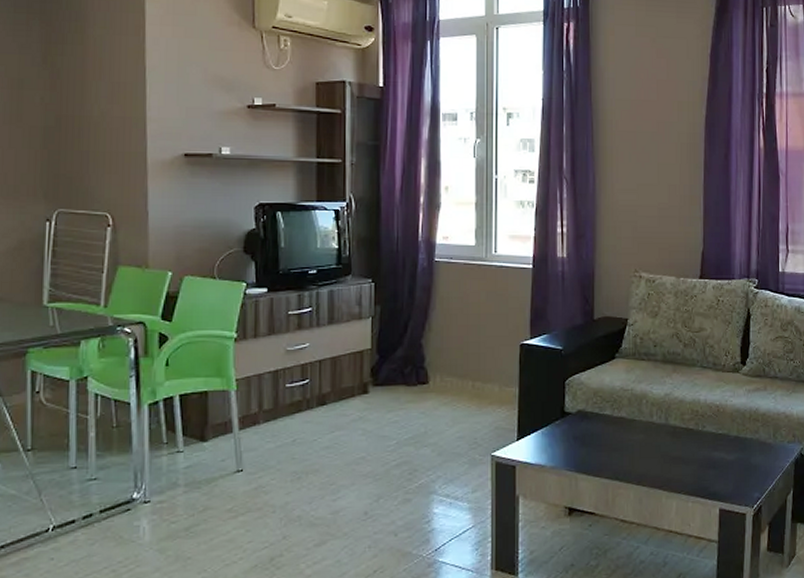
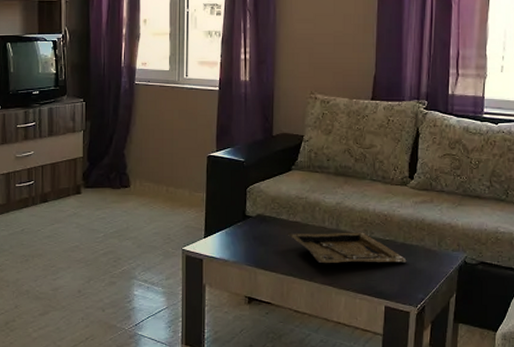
tray: none [611,426,741,464] -> present [287,232,407,264]

